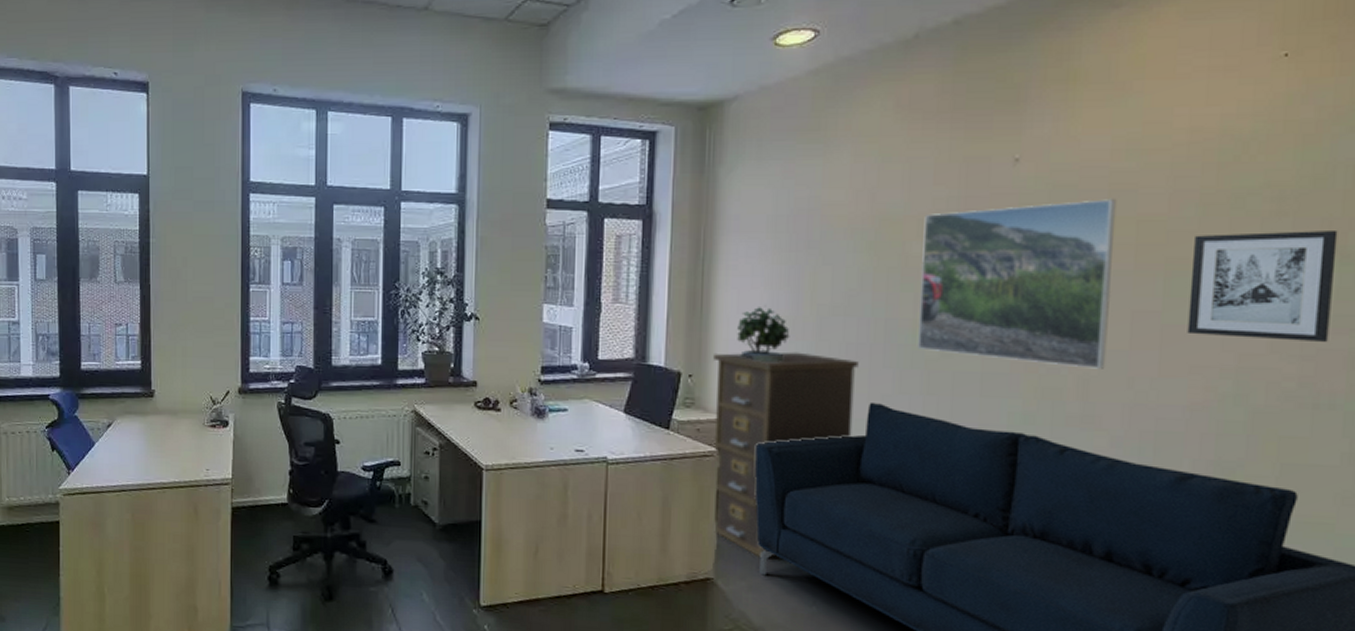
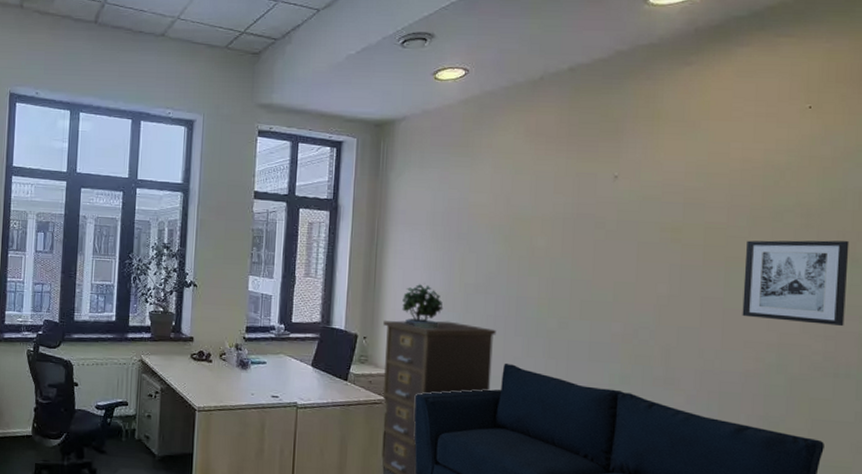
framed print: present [918,199,1117,369] -> none [542,210,690,342]

